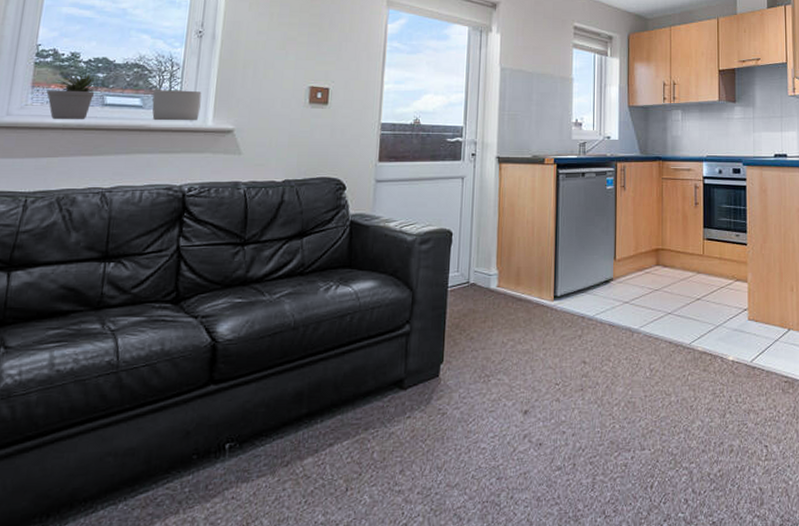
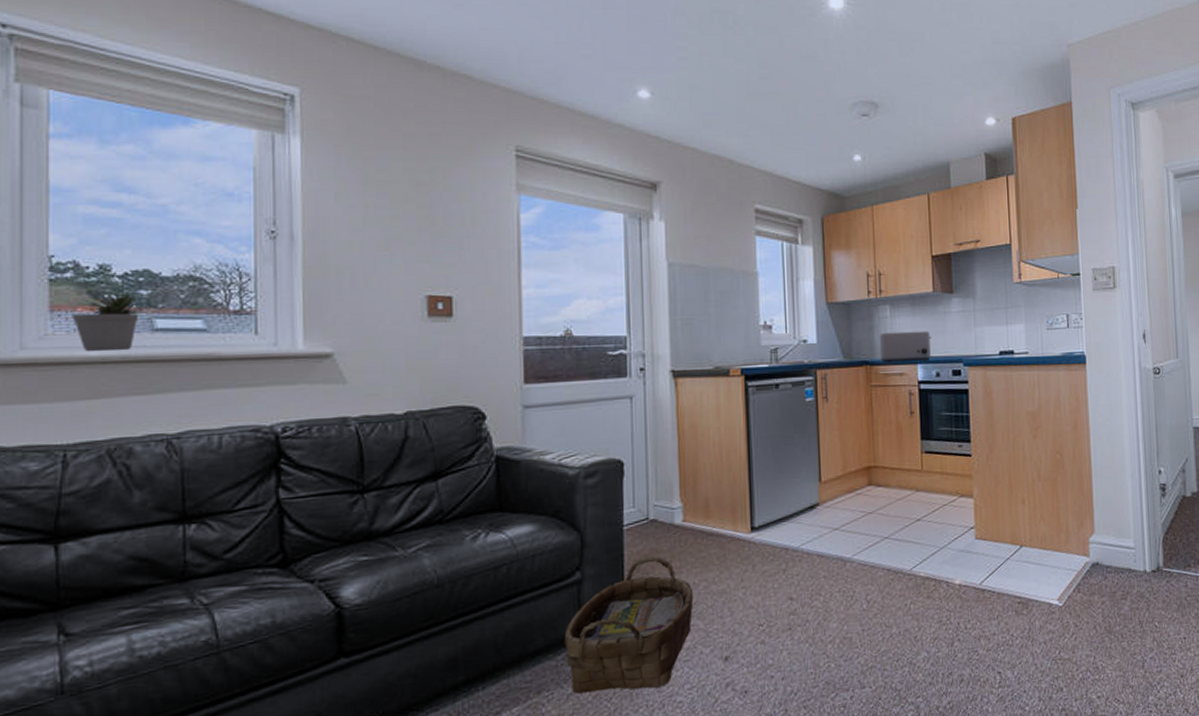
planter: present [152,90,202,121] -> none [219,306,285,347]
woven basket: none [391,316,502,434] -> present [564,557,694,694]
toaster: none [672,133,716,160] -> present [880,330,931,364]

